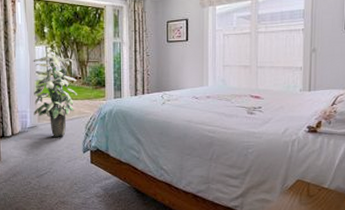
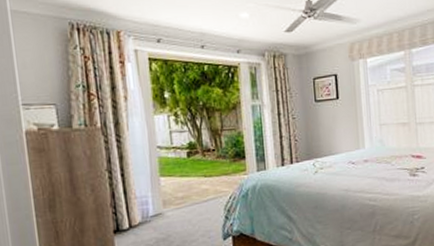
indoor plant: present [33,51,77,137] -> none [152,120,211,225]

